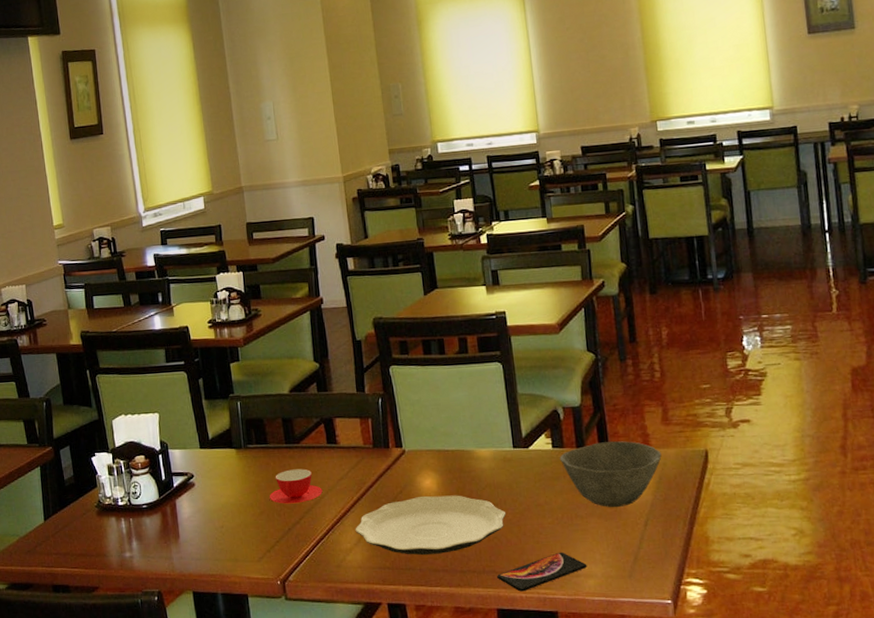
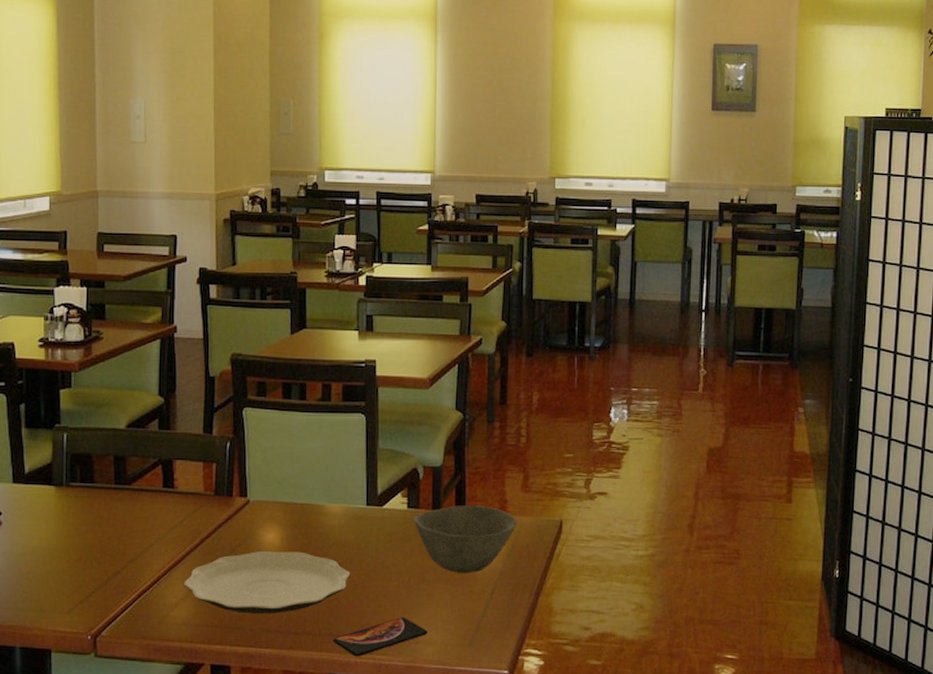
teacup: present [270,468,323,504] -> none [90,513,152,551]

